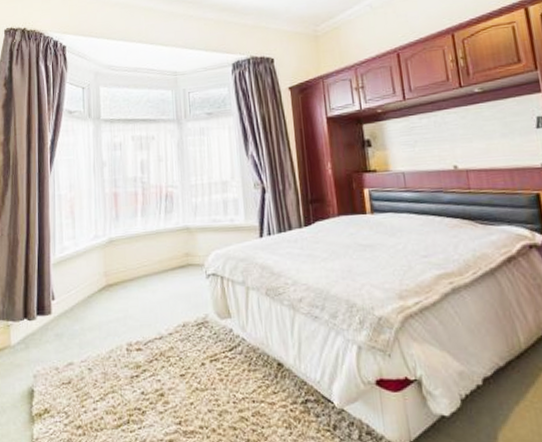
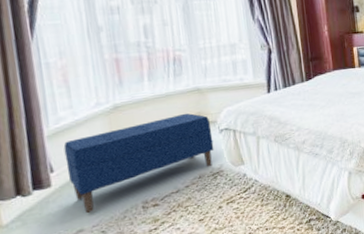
bench: none [65,252,200,346] -> present [63,113,214,213]

